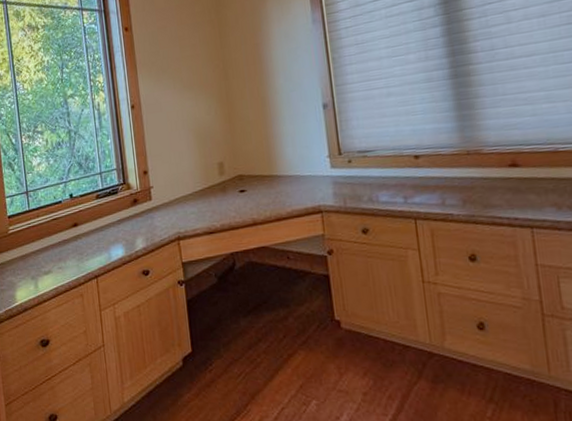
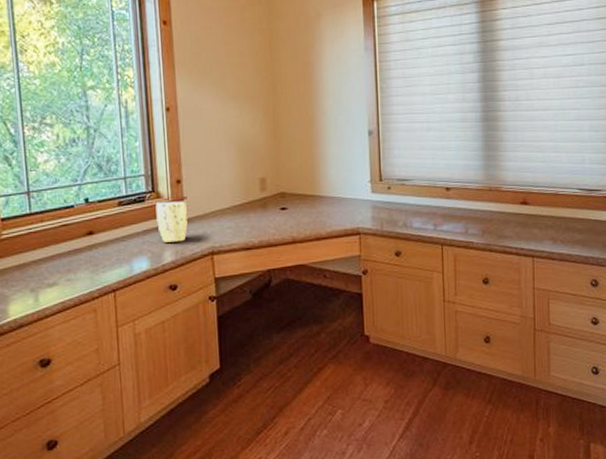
plant pot: none [127,190,155,230] -> present [155,201,188,242]

